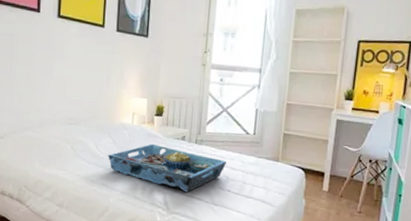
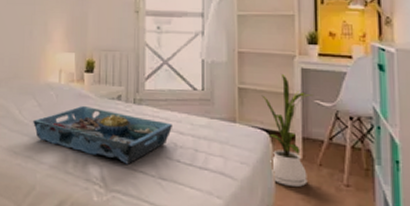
house plant: none [302,123,343,213] -> present [261,73,313,187]

